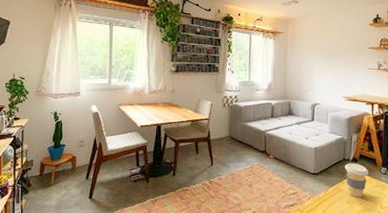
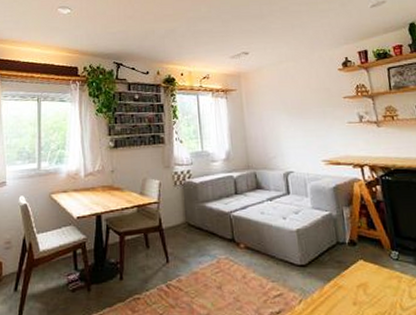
coffee cup: present [345,163,369,198] -> none [340,247,375,296]

